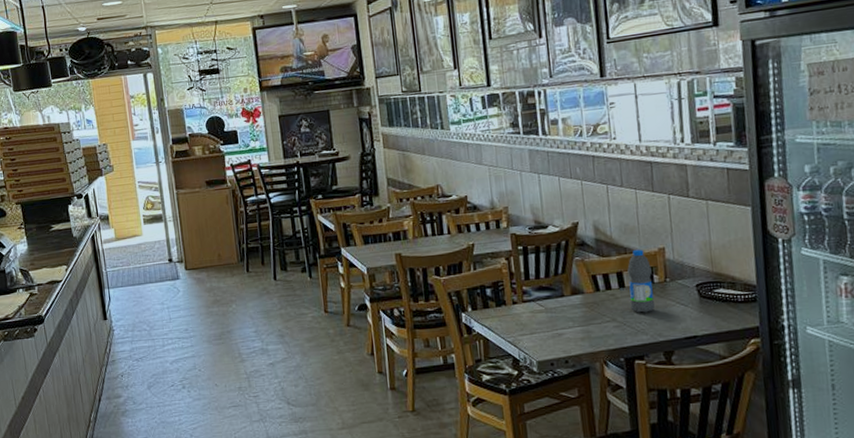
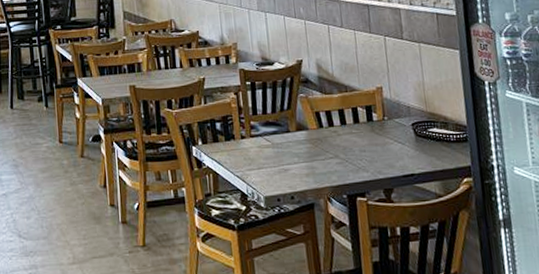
water bottle: present [627,249,655,313] -> none [348,87,374,150]

